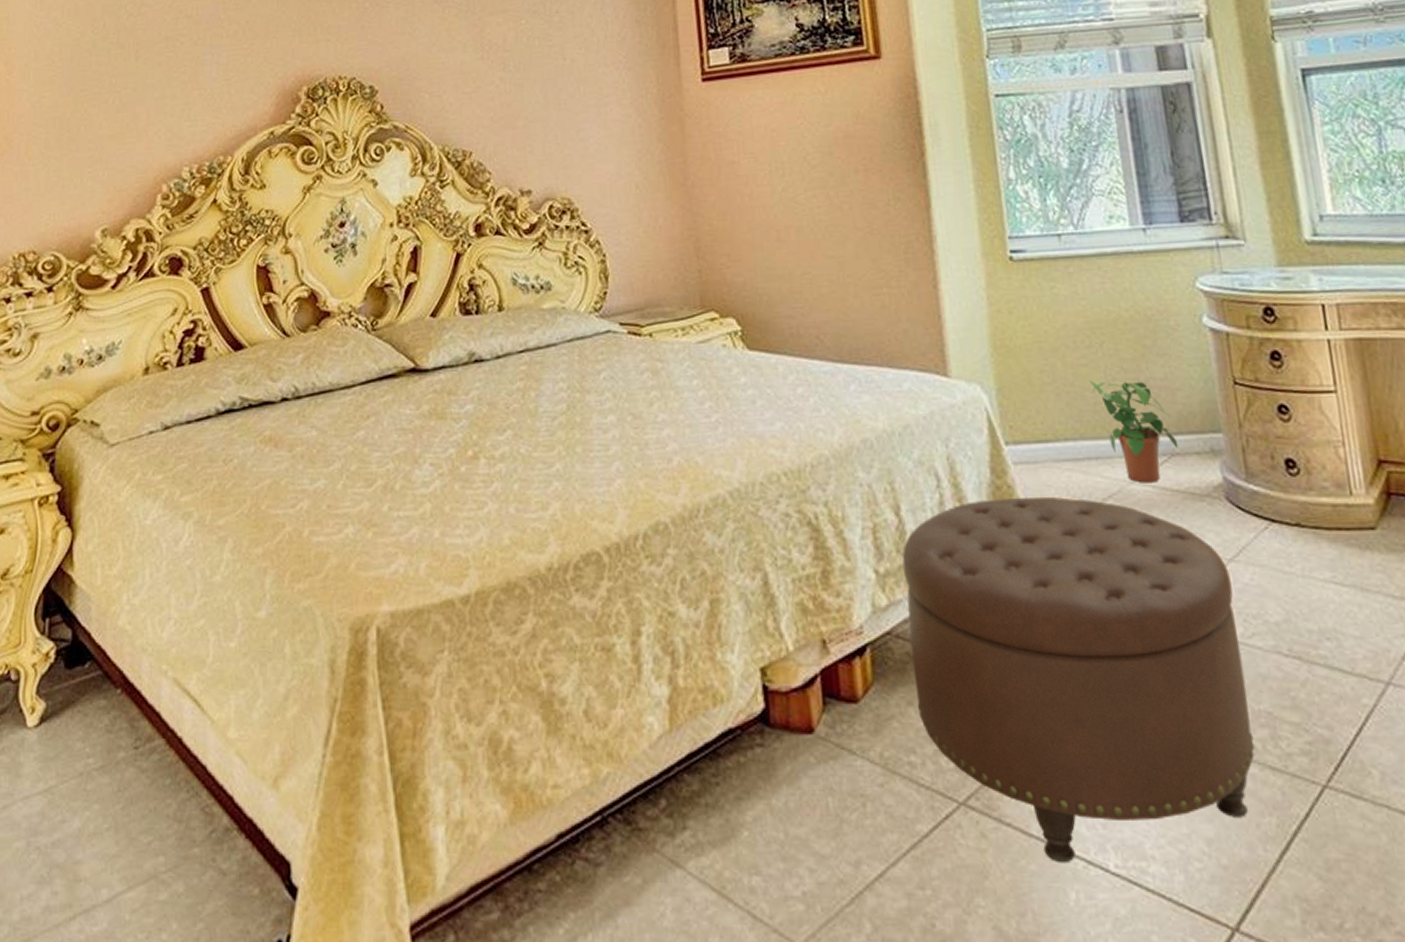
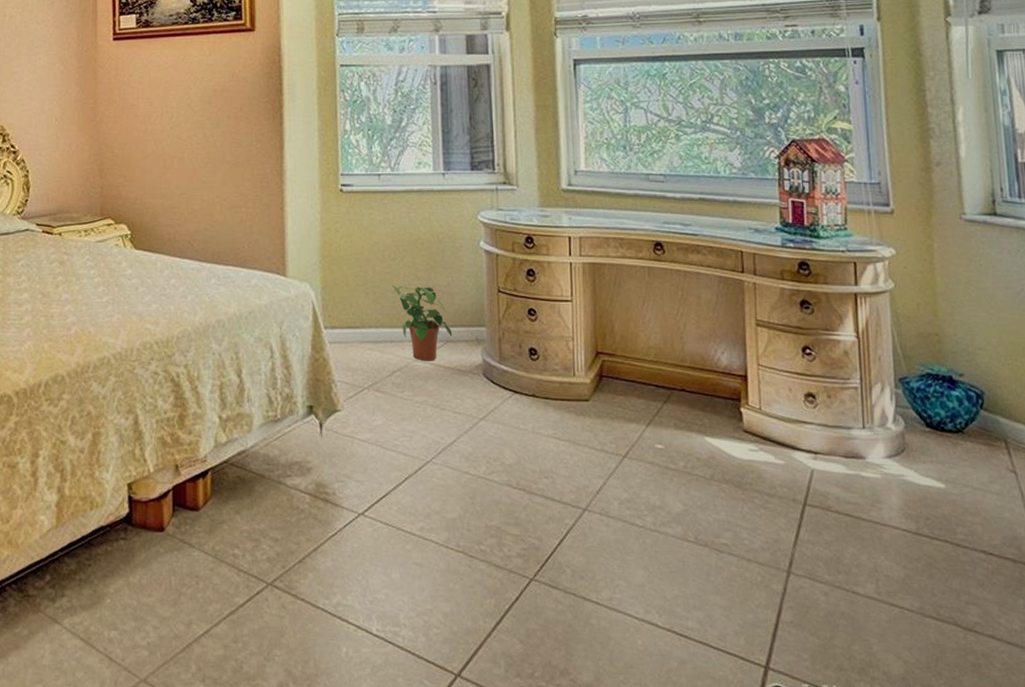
ottoman: present [902,496,1255,864] -> none [240,367,485,627]

